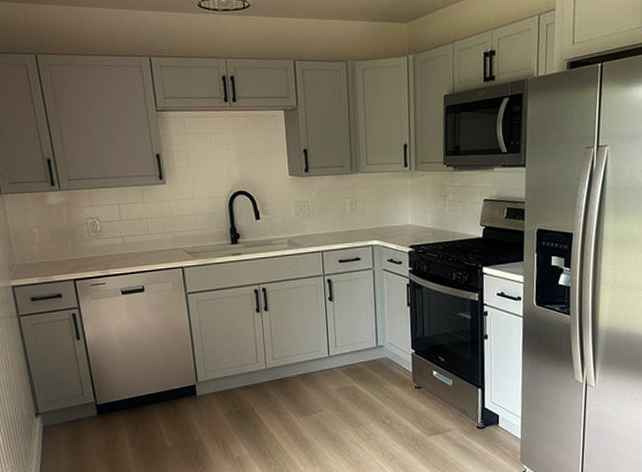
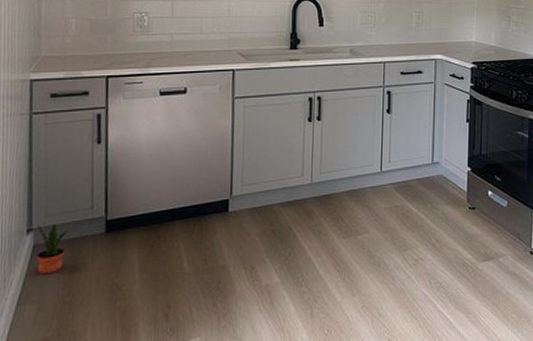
potted plant: none [43,408,69,450] -> present [37,223,69,275]

